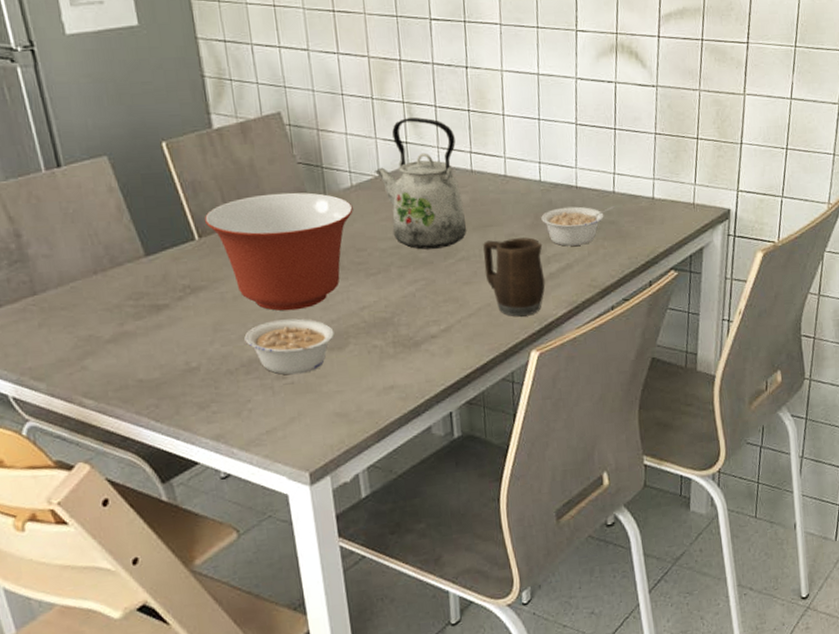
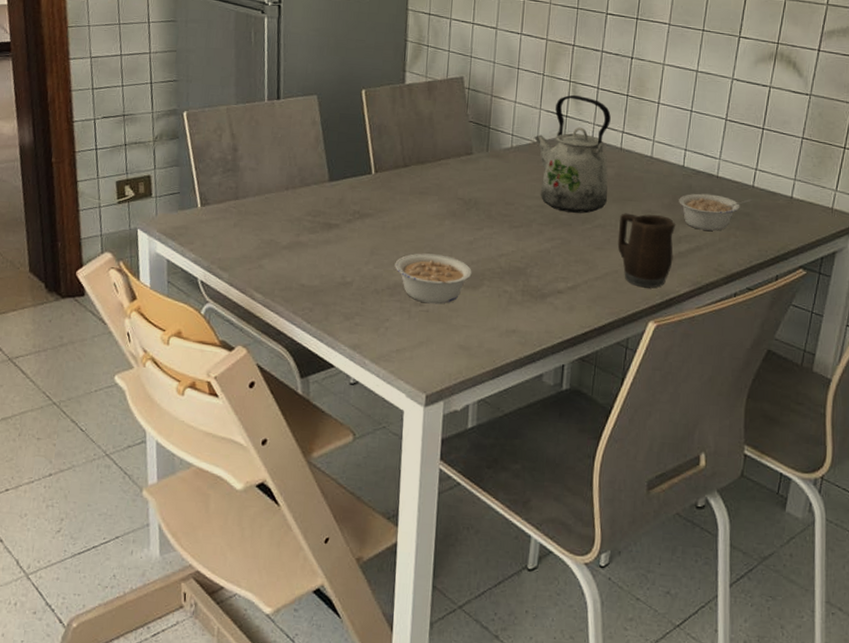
mixing bowl: present [204,192,353,311] -> none [382,144,509,248]

